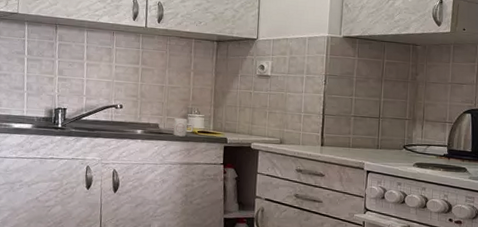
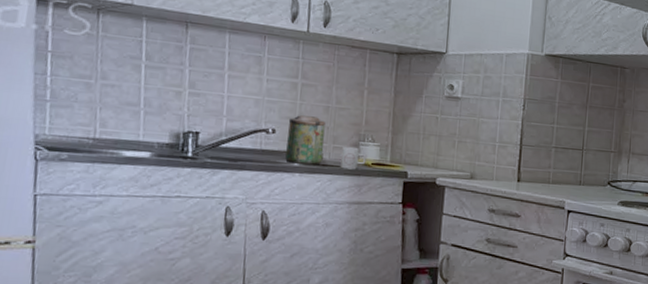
canister: none [130,93,161,133] -> present [285,115,325,165]

